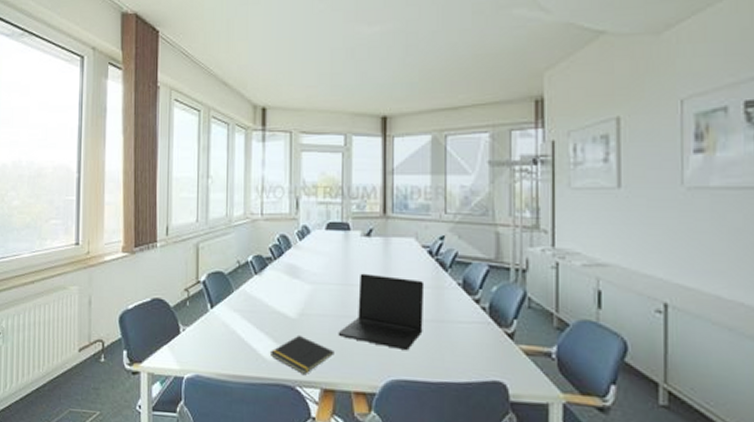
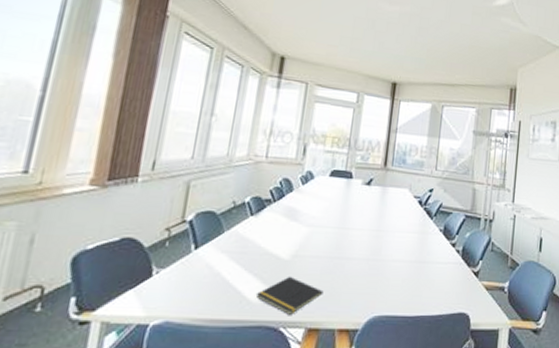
laptop: present [338,273,425,351] -> none [329,218,413,289]

